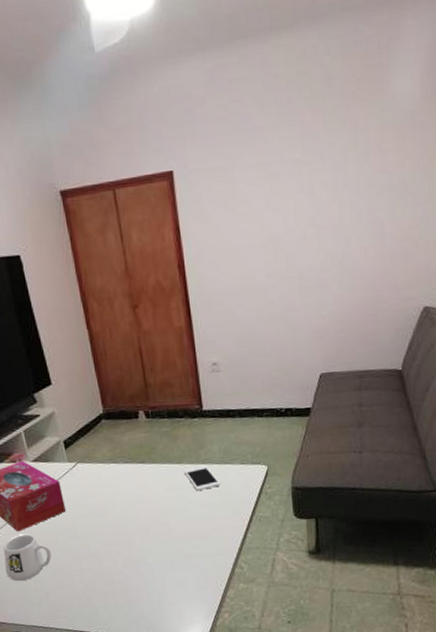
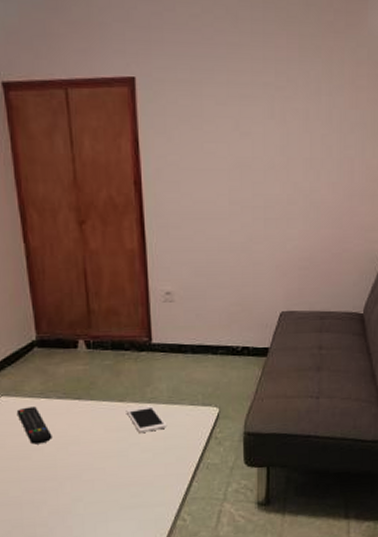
remote control: none [91,471,122,504] -> present [16,406,52,445]

